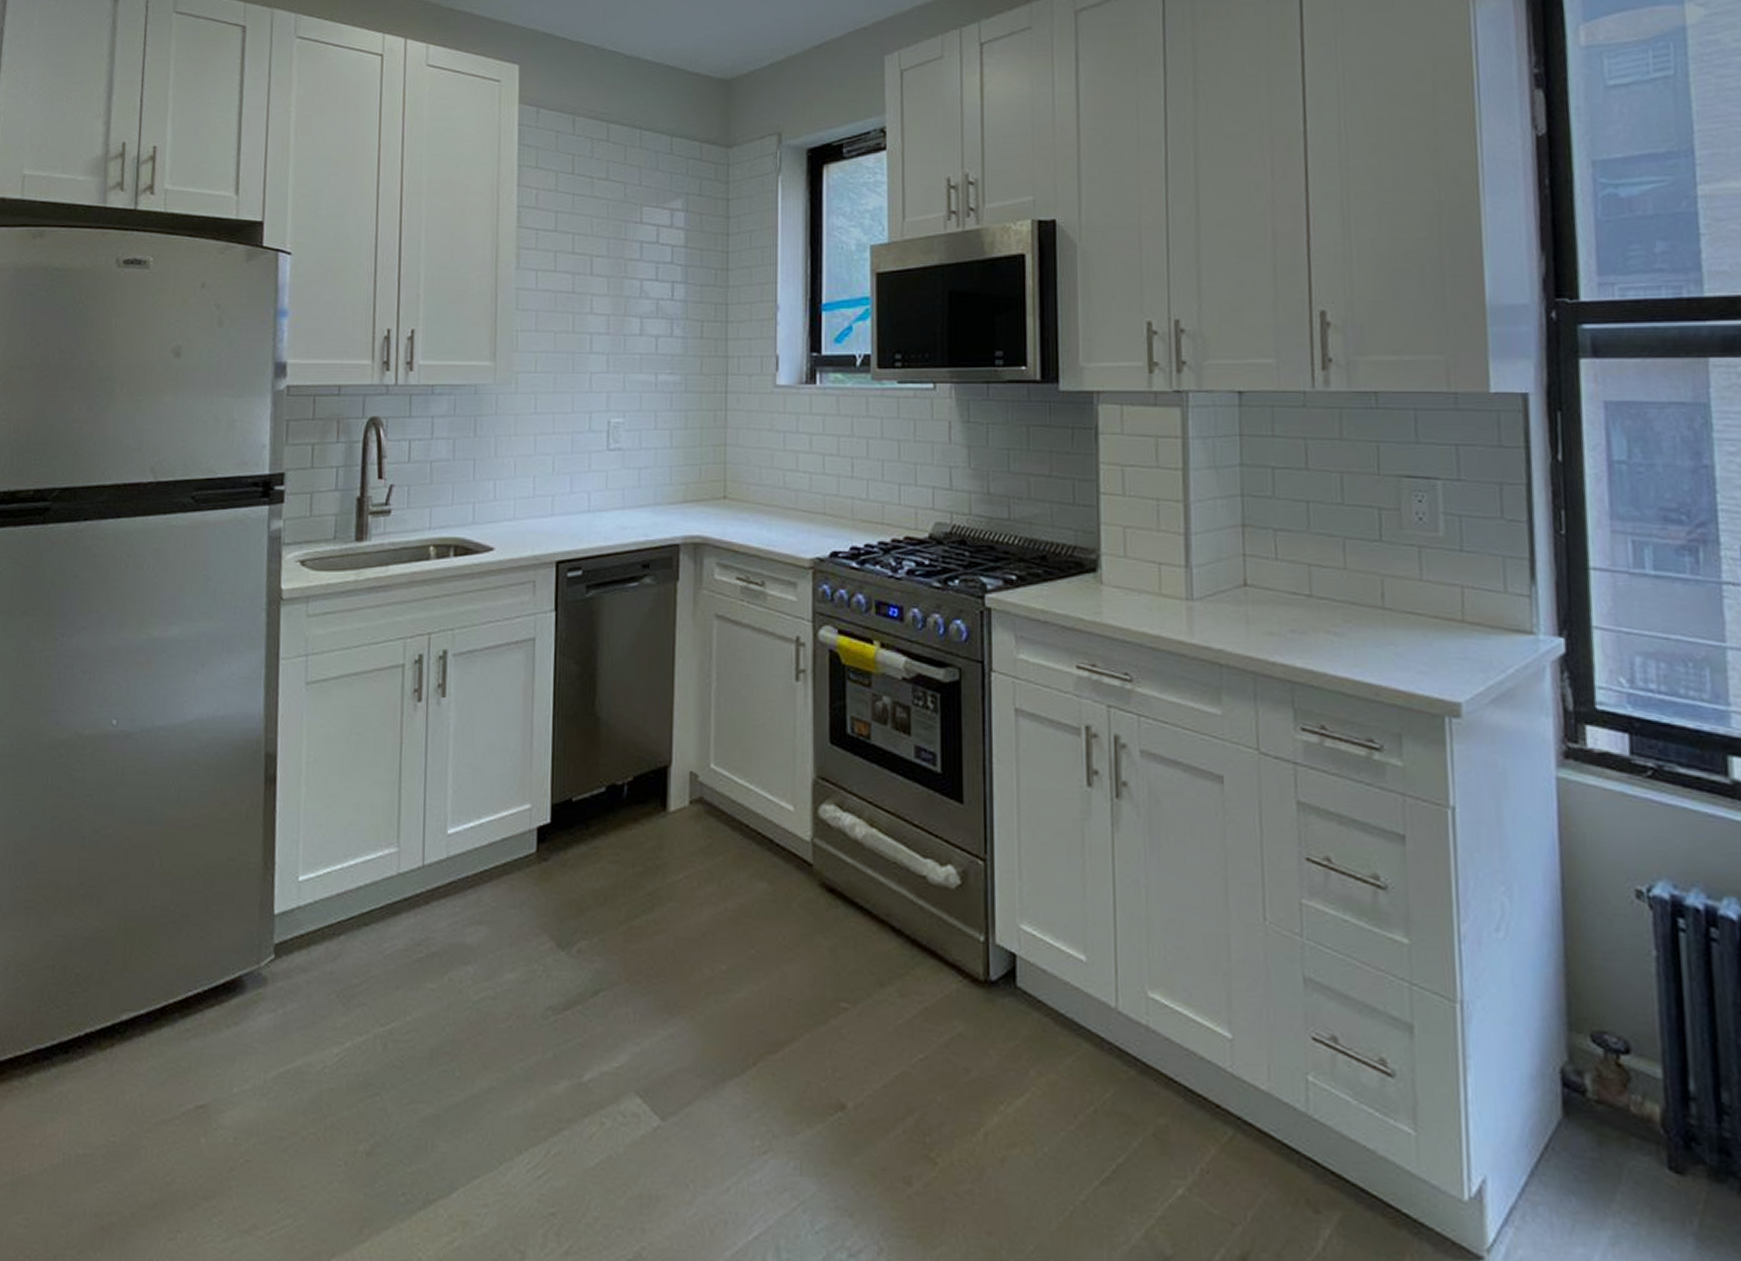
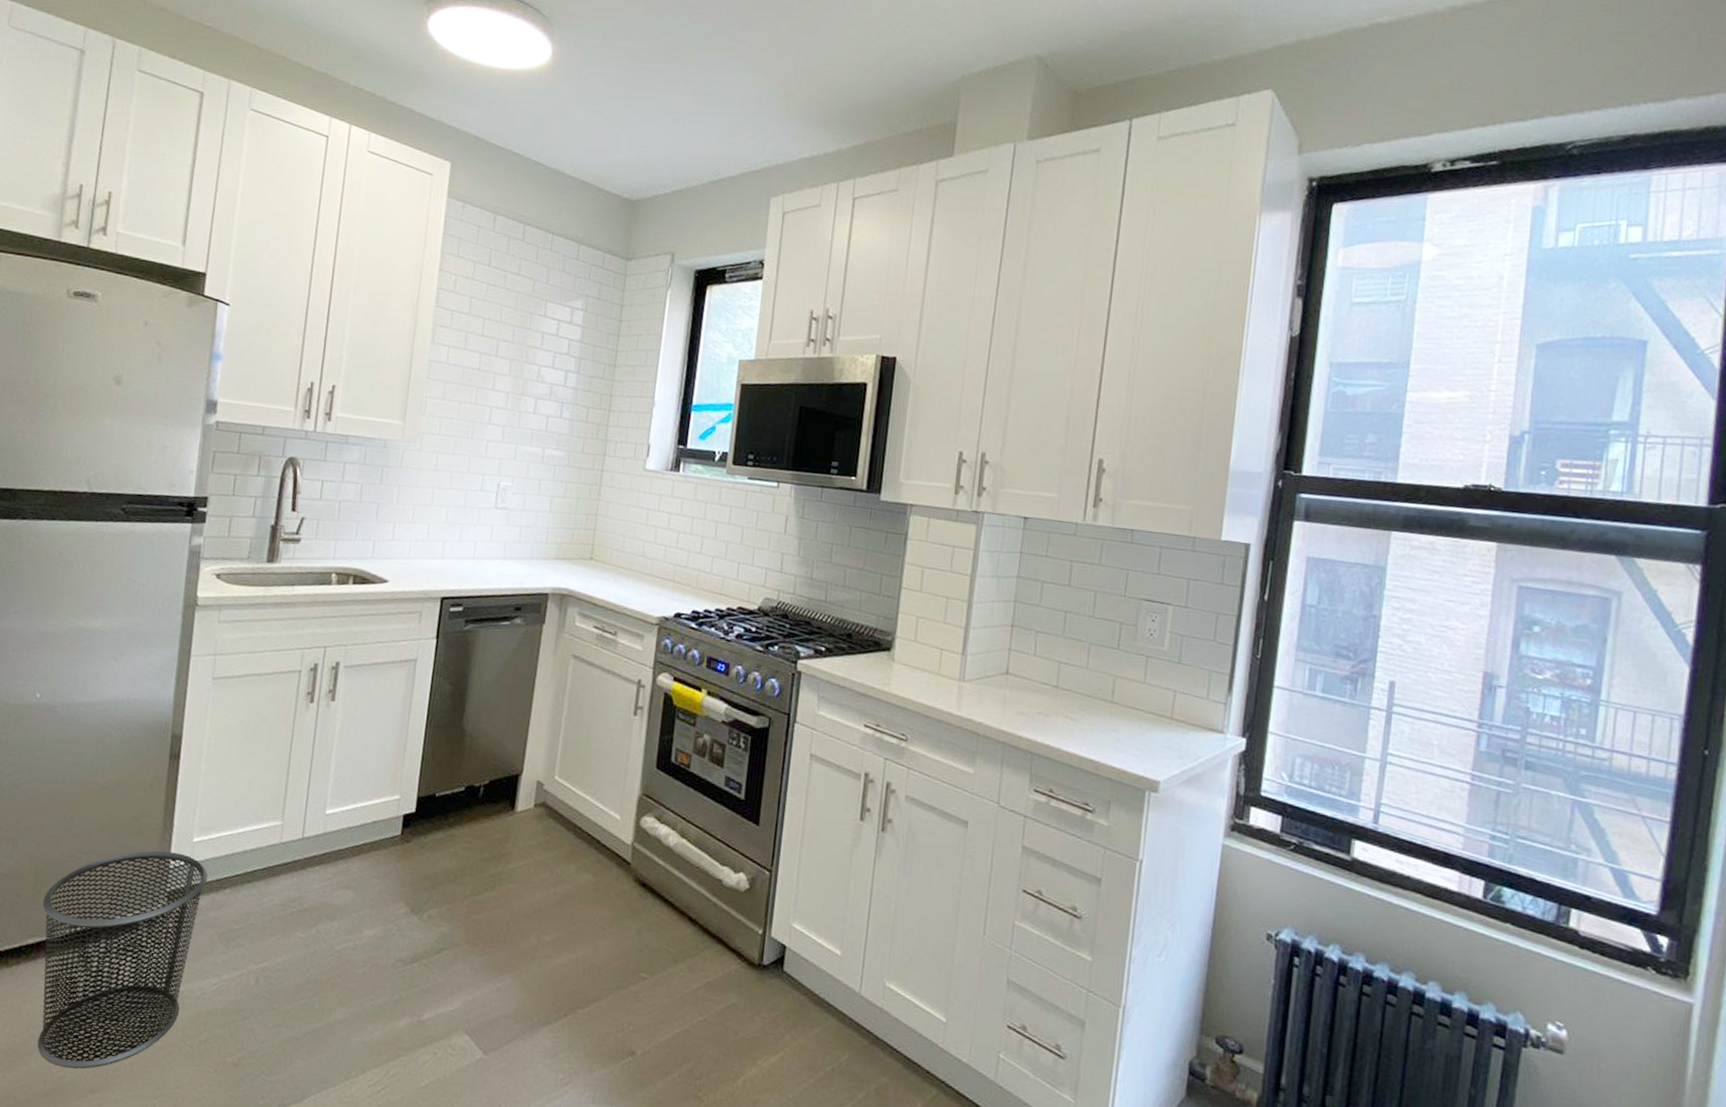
trash can: none [135,895,318,1172] -> present [37,850,208,1069]

